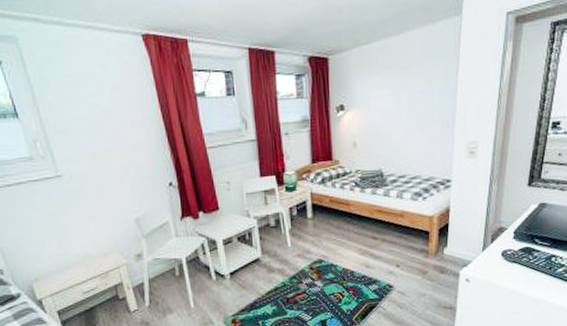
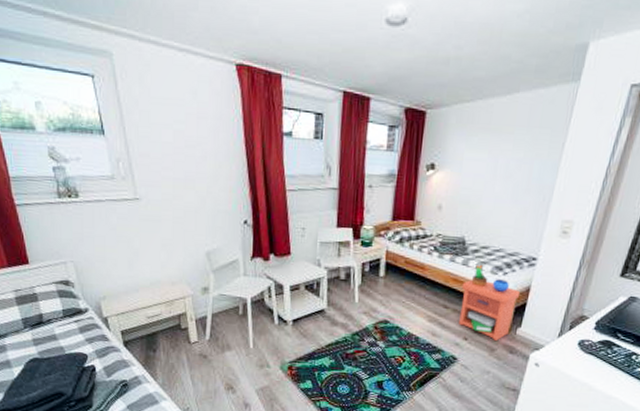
nightstand: none [386,194,441,263] -> present [459,265,521,340]

